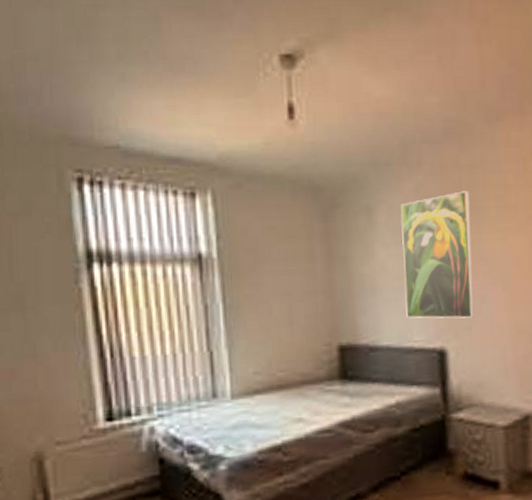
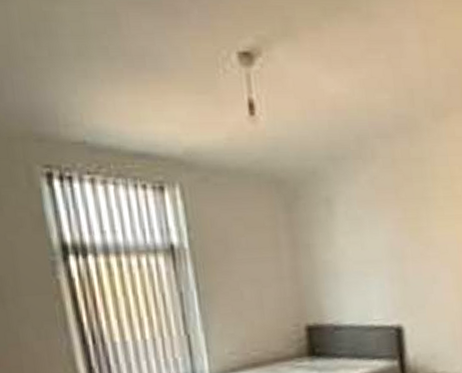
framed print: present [400,191,475,319] -> none [357,182,427,300]

